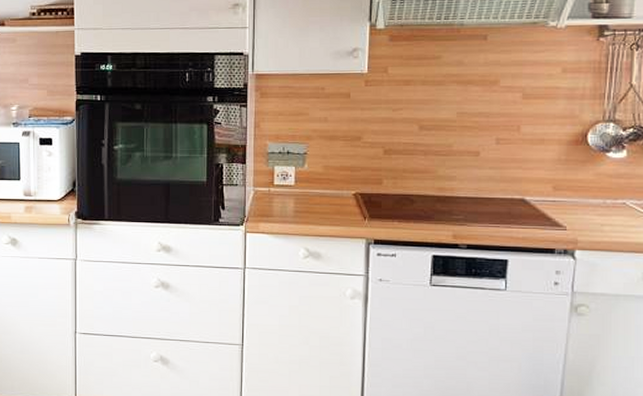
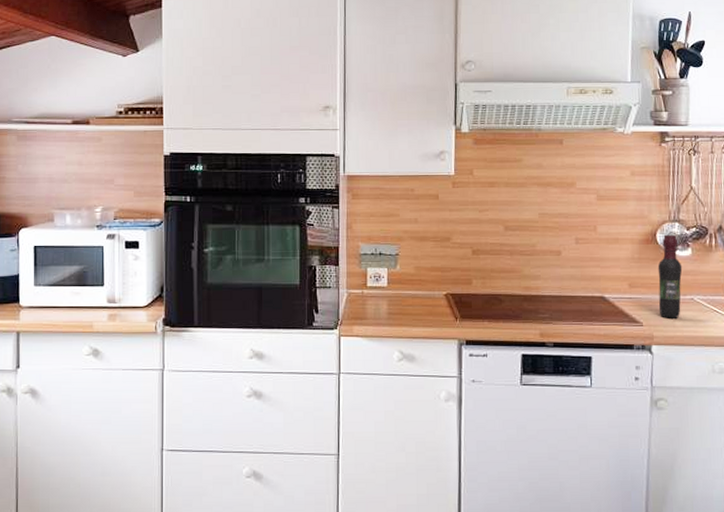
wine bottle: none [585,135,615,223] -> present [657,234,683,318]

